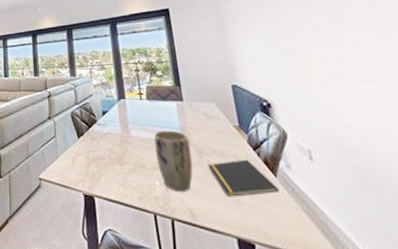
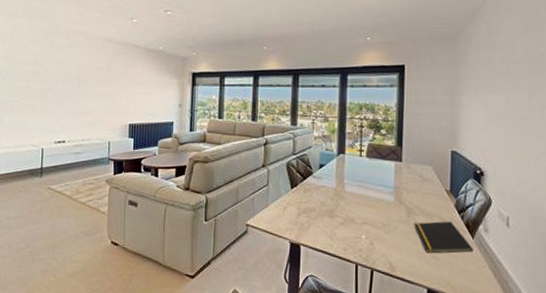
plant pot: present [154,130,193,191] -> none [366,188,401,246]

